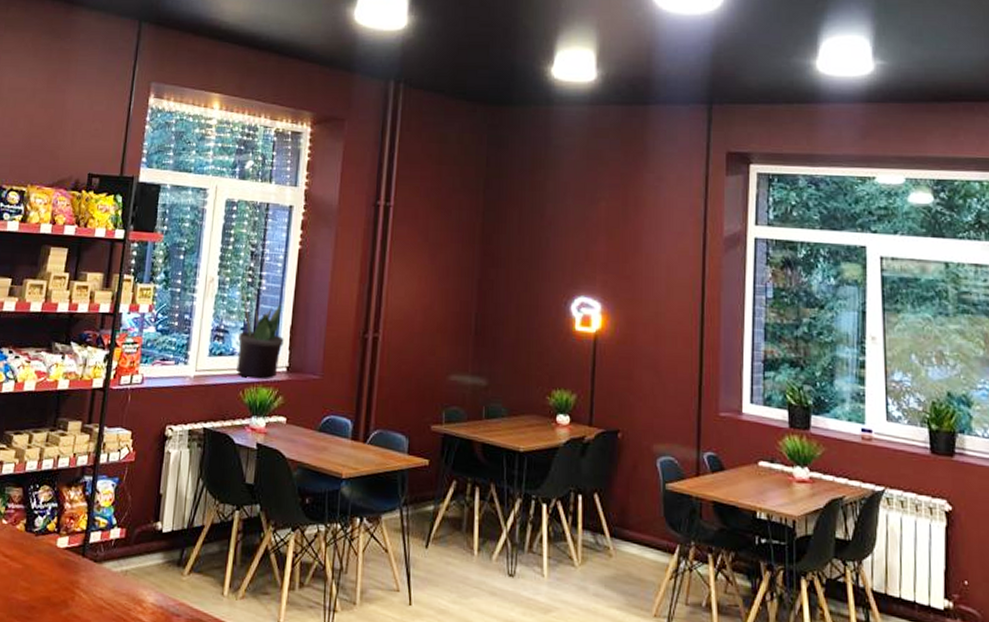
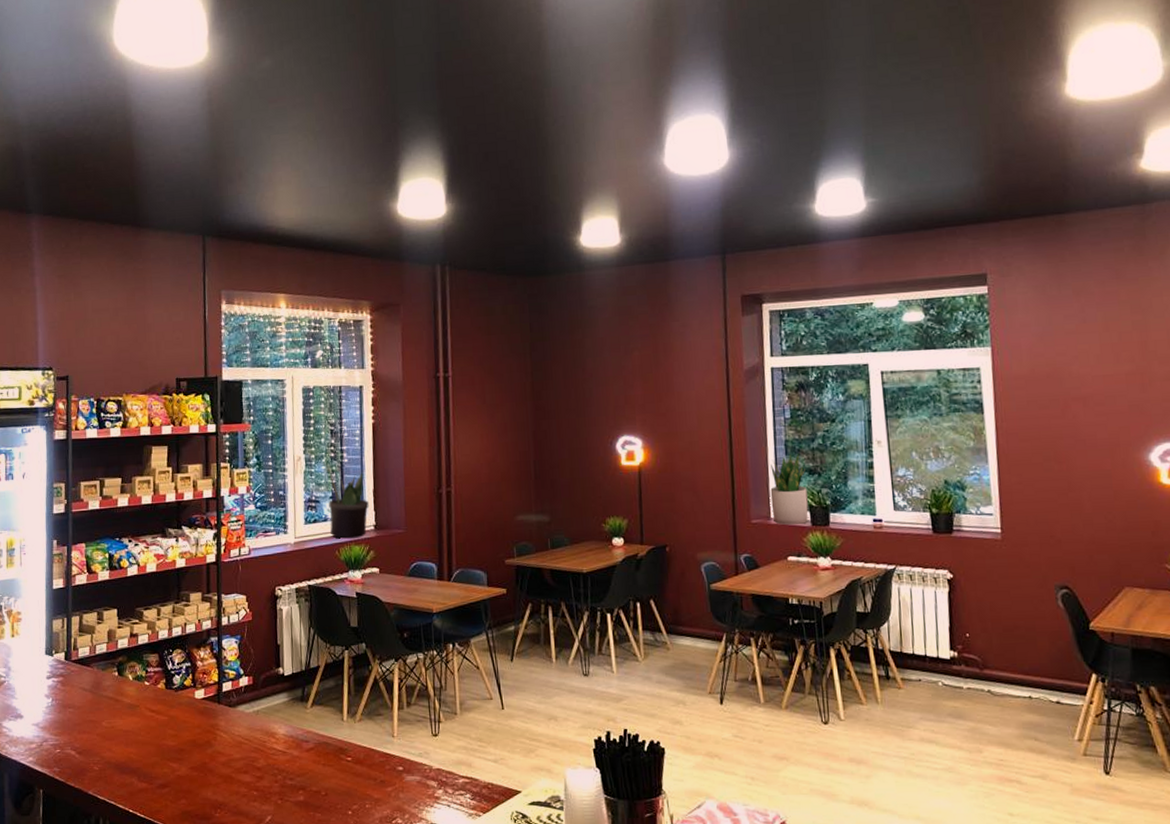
planter: none [744,340,787,425] -> present [770,454,809,526]

